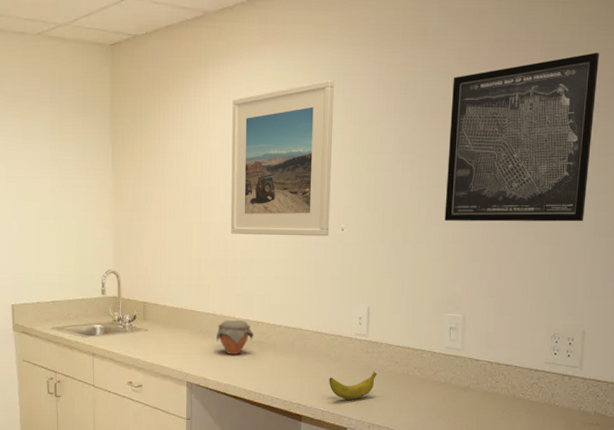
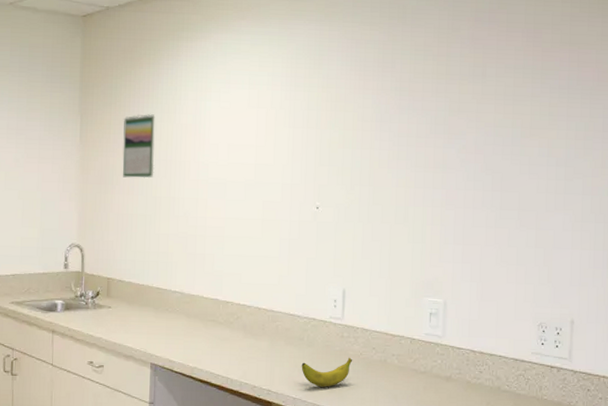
calendar: none [154,141,185,205] -> present [122,114,155,178]
jar: present [215,319,254,354] -> none [182,298,223,335]
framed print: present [230,79,334,237] -> none [200,55,310,215]
wall art: present [444,52,599,222] -> none [424,34,583,206]

